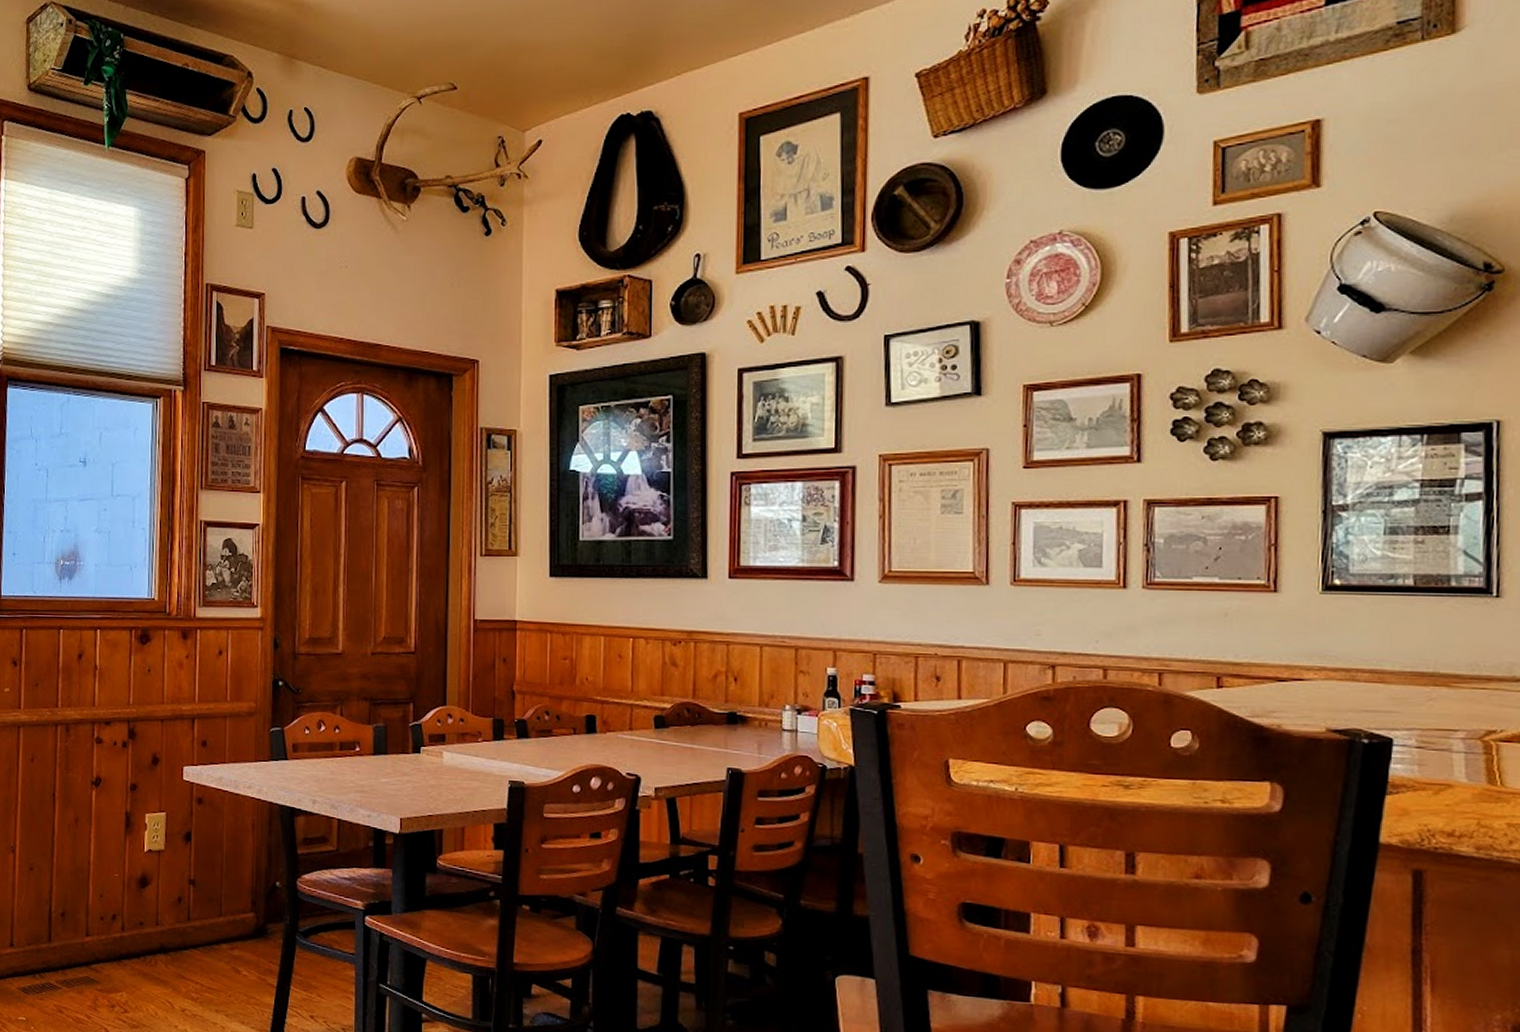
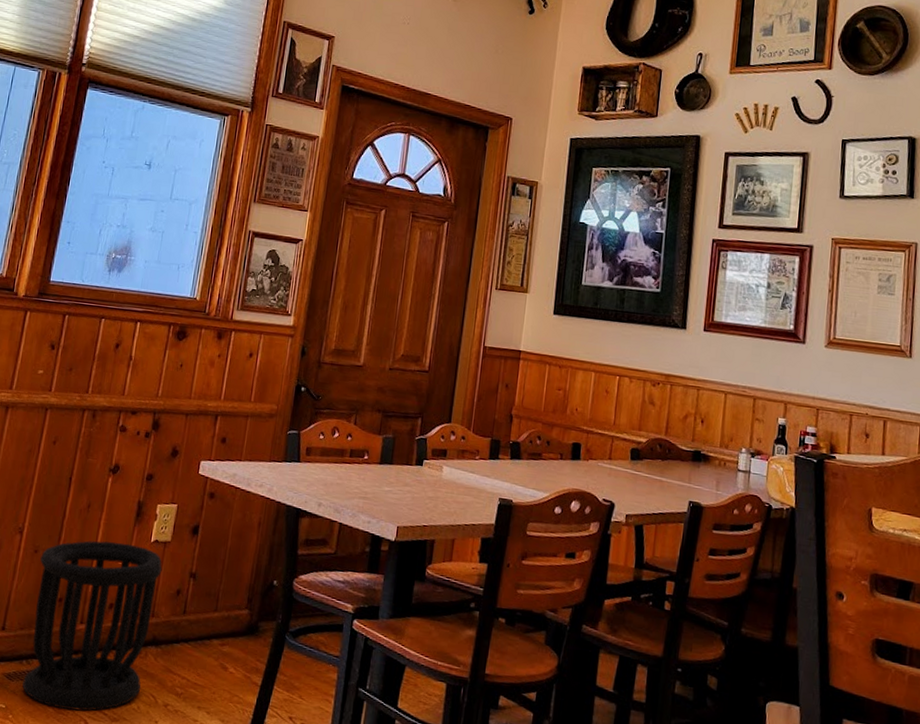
wastebasket: none [37,854,160,1020] -> present [22,540,163,711]

